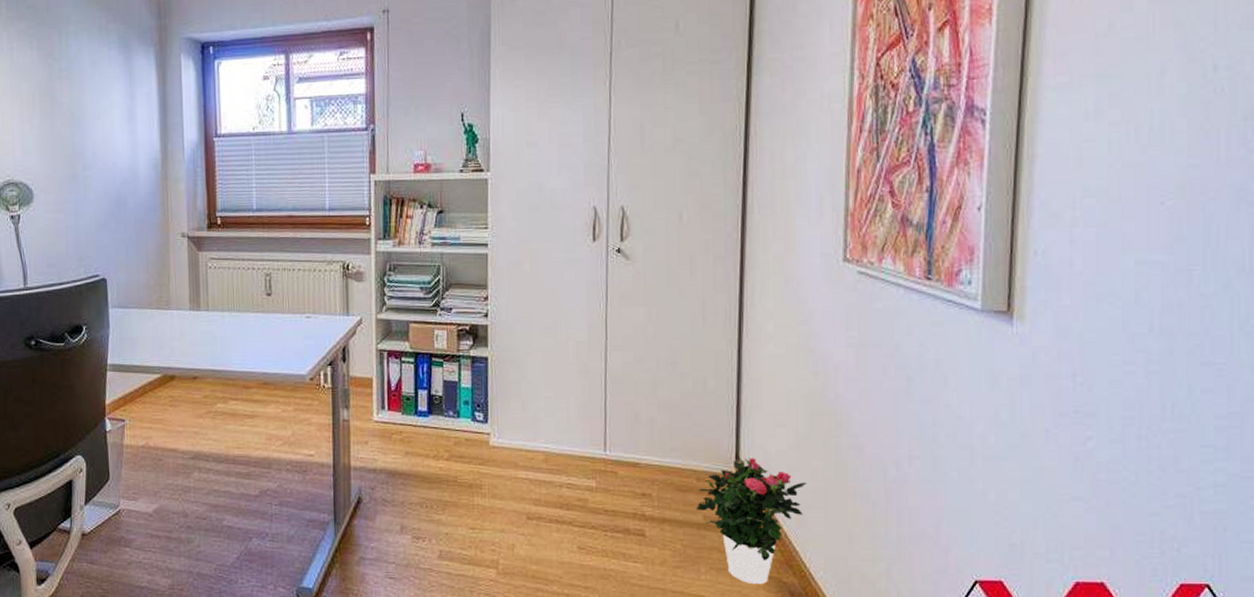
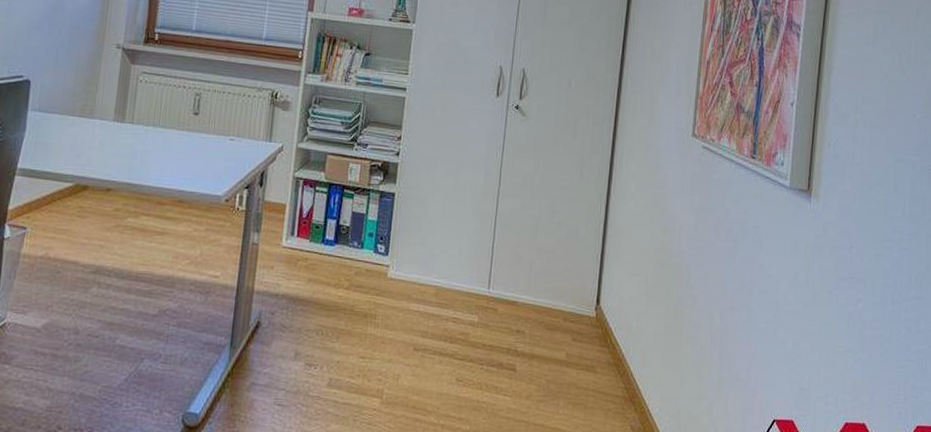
potted flower: present [697,458,807,585] -> none [561,302,651,420]

